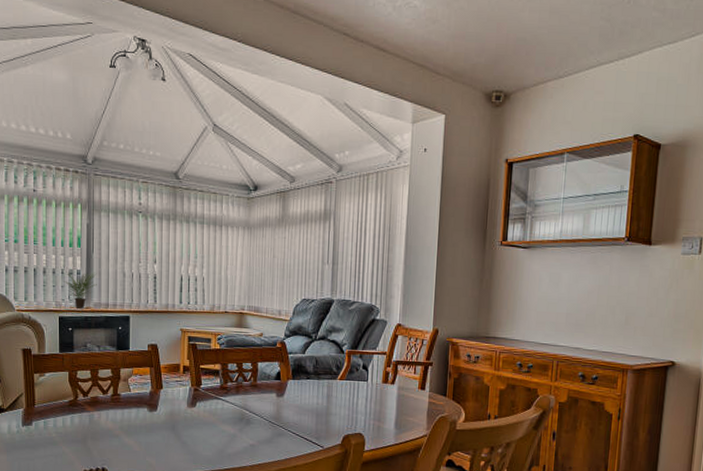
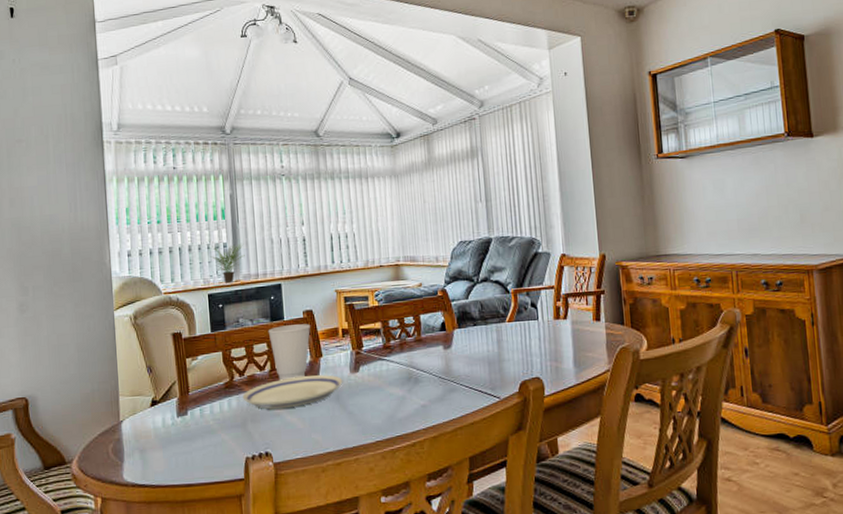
plate: none [85,404,180,431] -> present [242,375,343,410]
cup: none [113,355,154,406] -> present [268,324,310,381]

